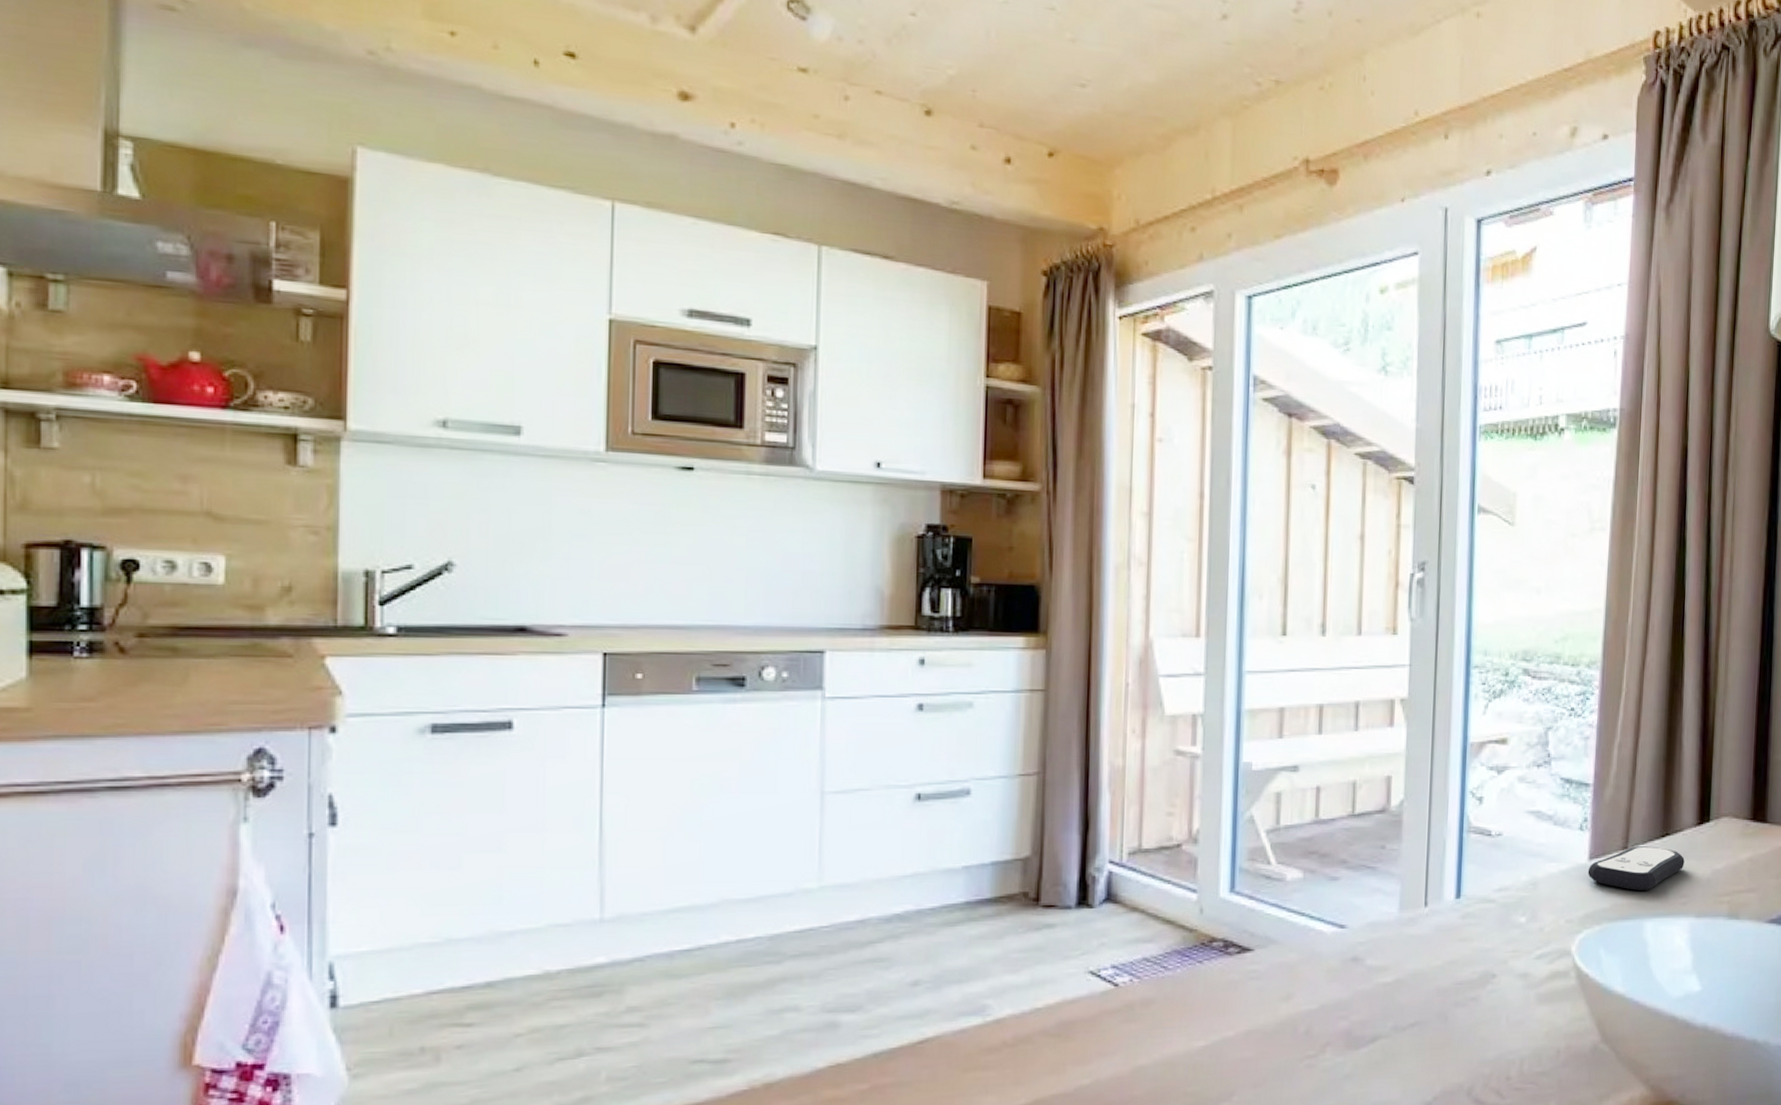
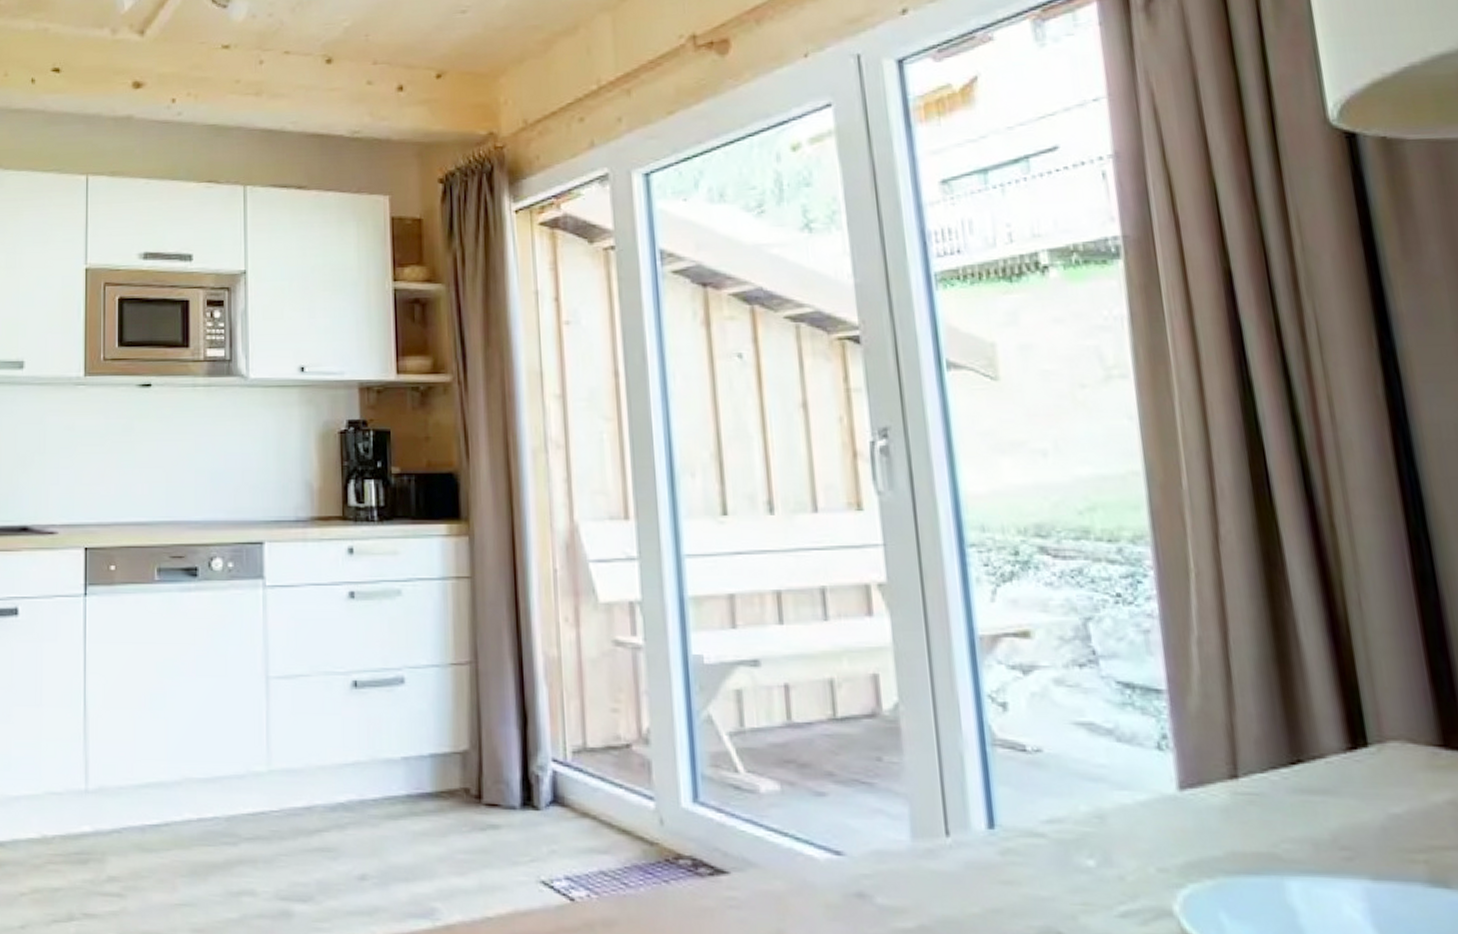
remote control: present [1588,846,1685,890] -> none [1180,775,1337,836]

